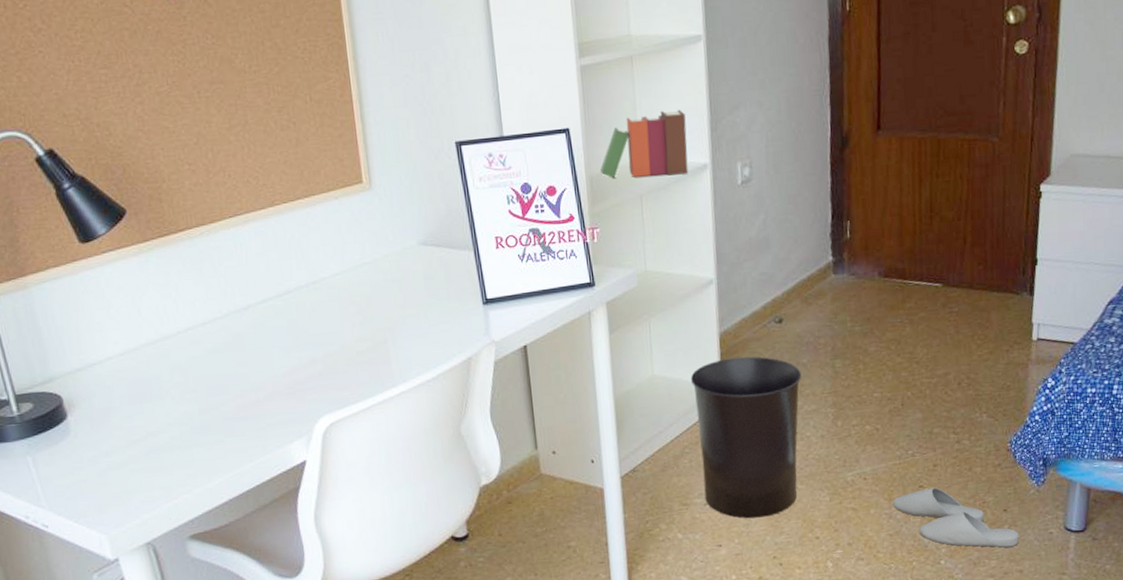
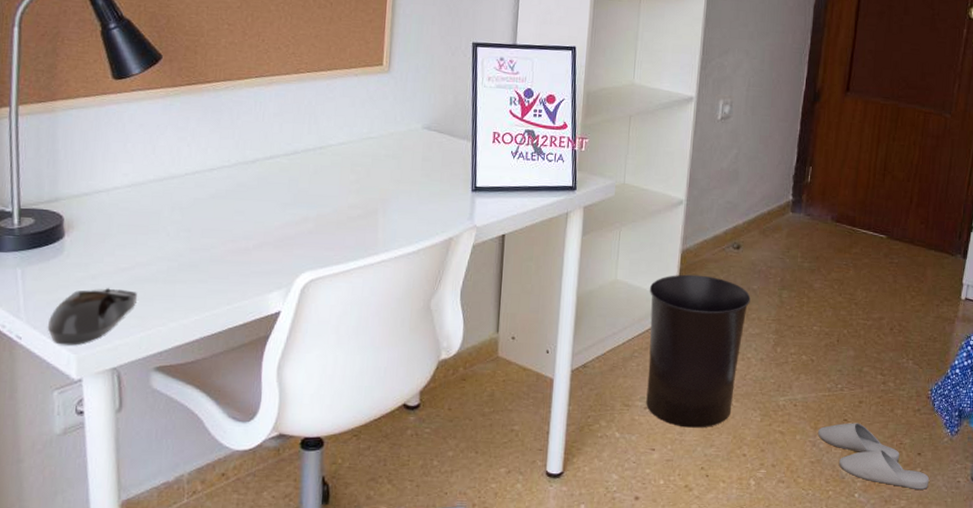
computer mouse: none [71,462,156,527] -> present [47,288,137,345]
books: present [600,110,689,178] -> none [598,45,680,103]

